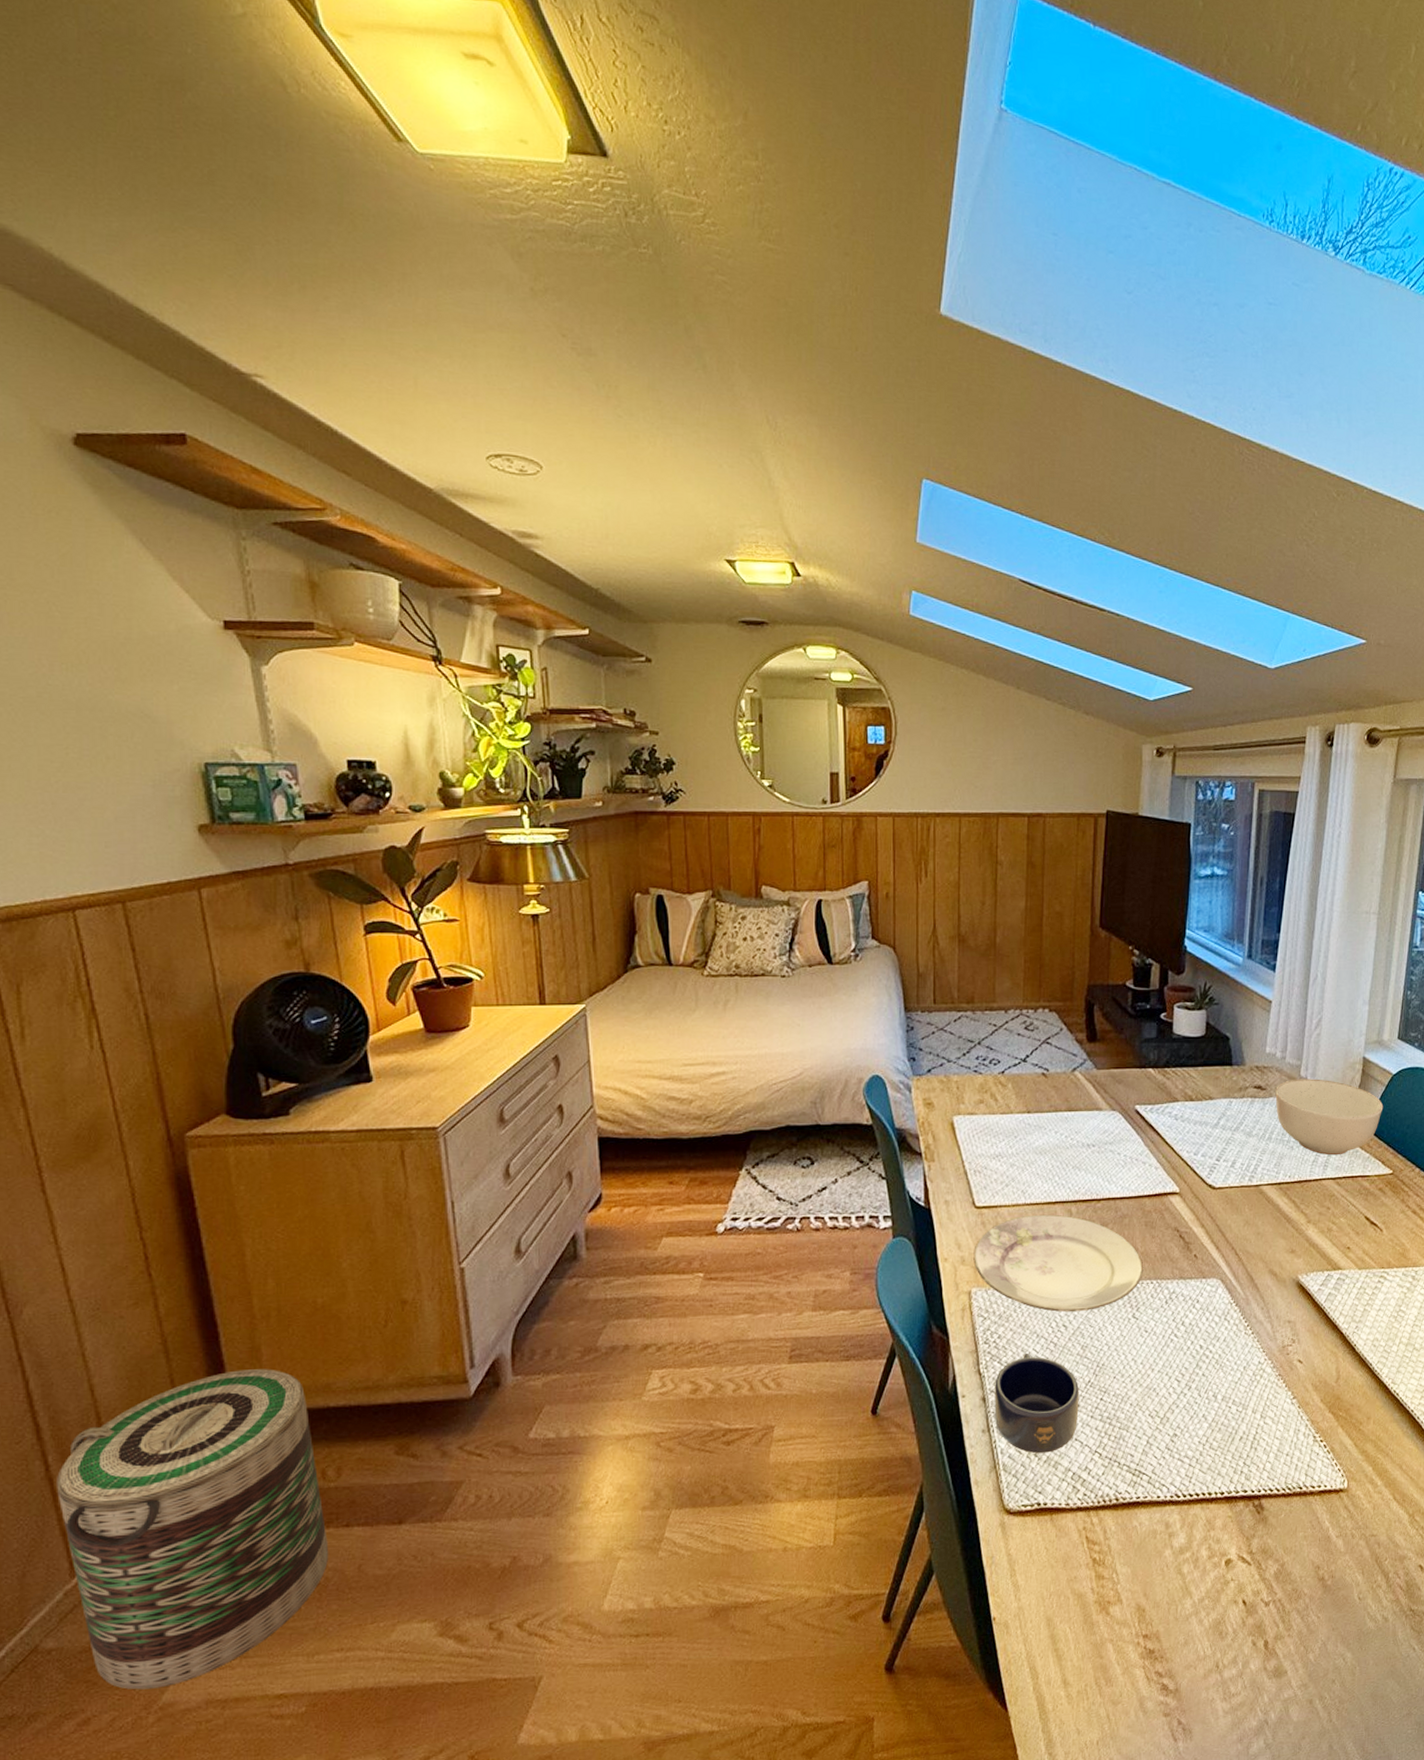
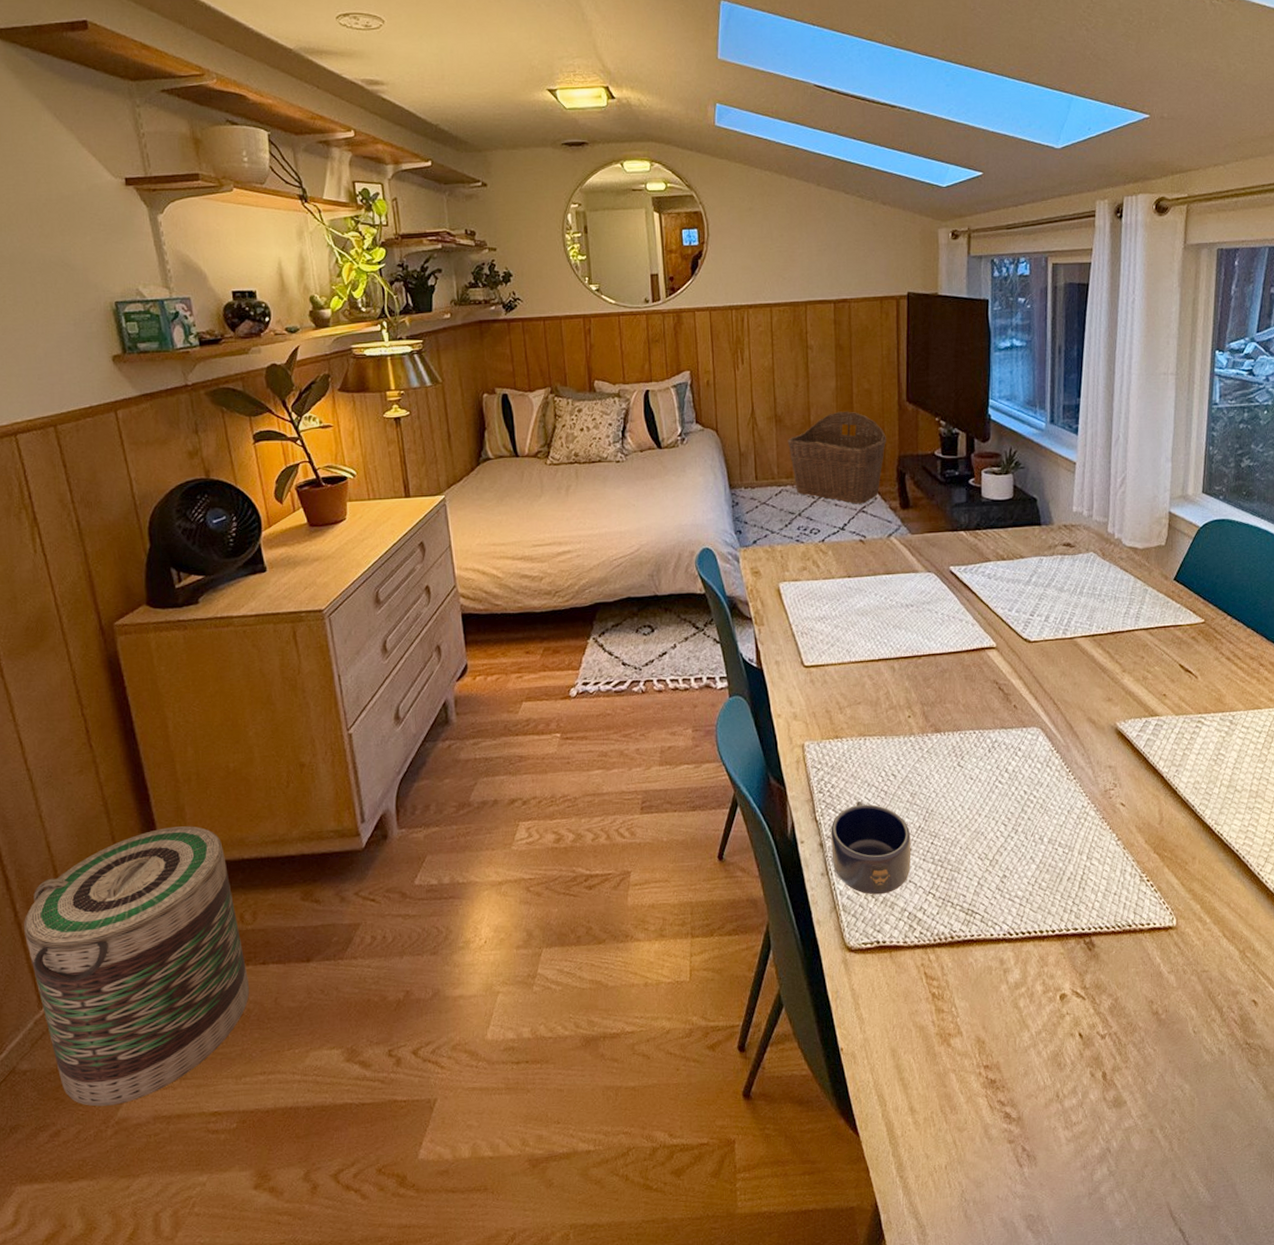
wicker basket: none [970,934,1076,1035] -> present [787,411,886,504]
plate: present [973,1214,1144,1313] -> none [804,671,966,763]
bowl: present [1275,1079,1384,1156] -> none [1084,534,1192,607]

